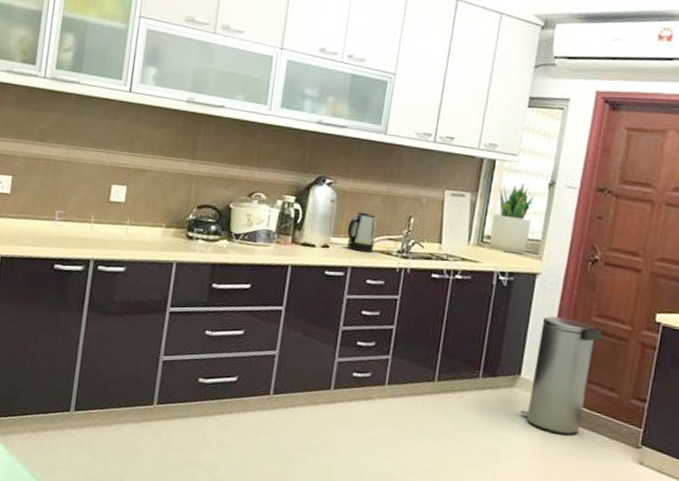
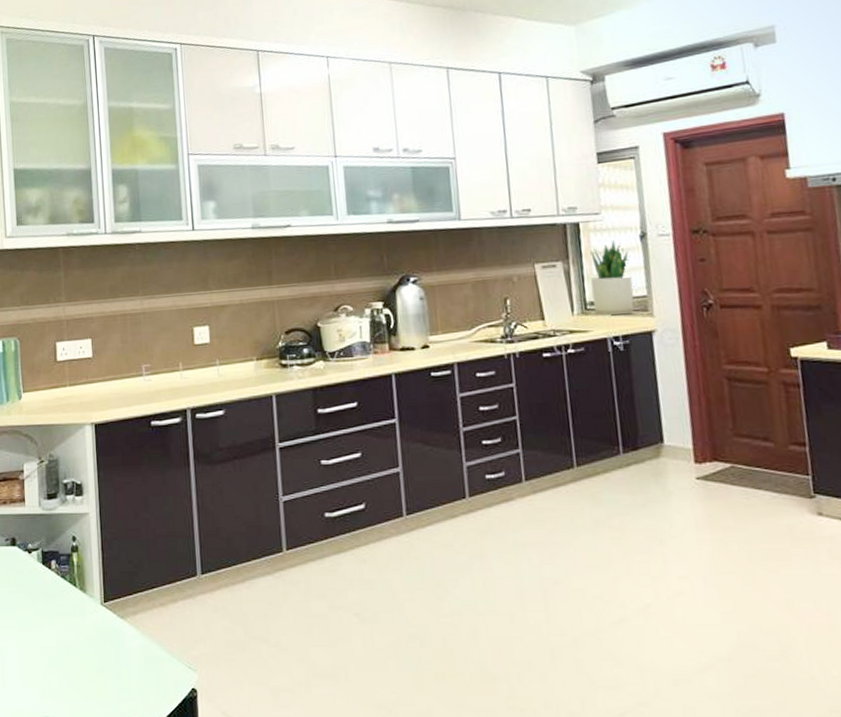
kettle: present [346,212,377,253] -> none [443,303,476,346]
pedal bin: present [520,316,603,436] -> none [671,372,743,500]

